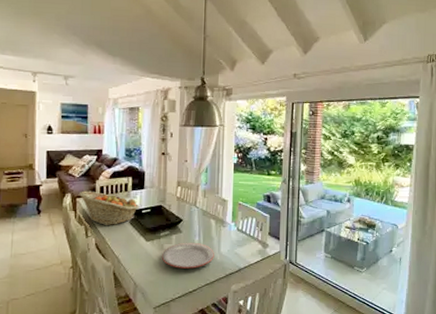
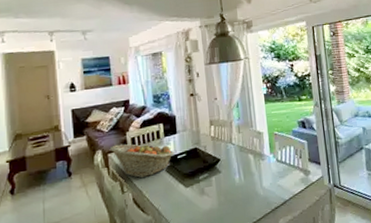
plate: present [161,242,214,269] -> none [203,180,257,211]

